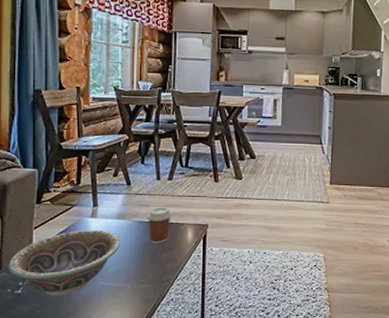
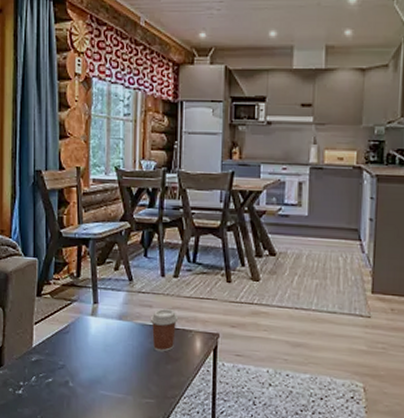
decorative bowl: present [8,229,121,296] -> none [10,329,122,402]

